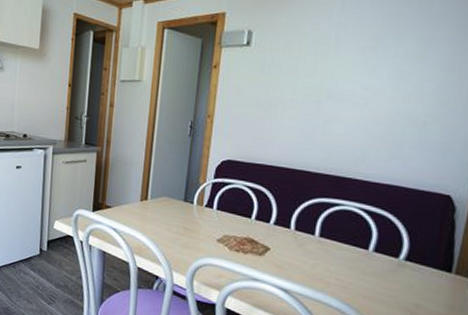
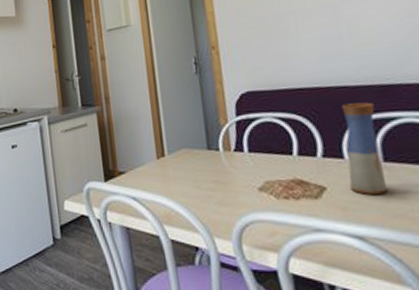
vase: none [288,186,326,261] -> present [341,102,388,195]

